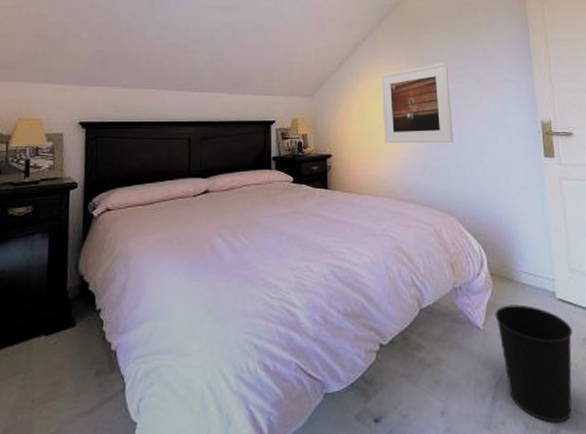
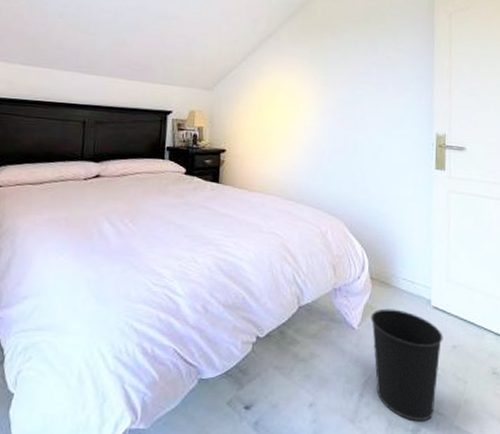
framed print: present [381,63,453,144] -> none [279,67,350,147]

